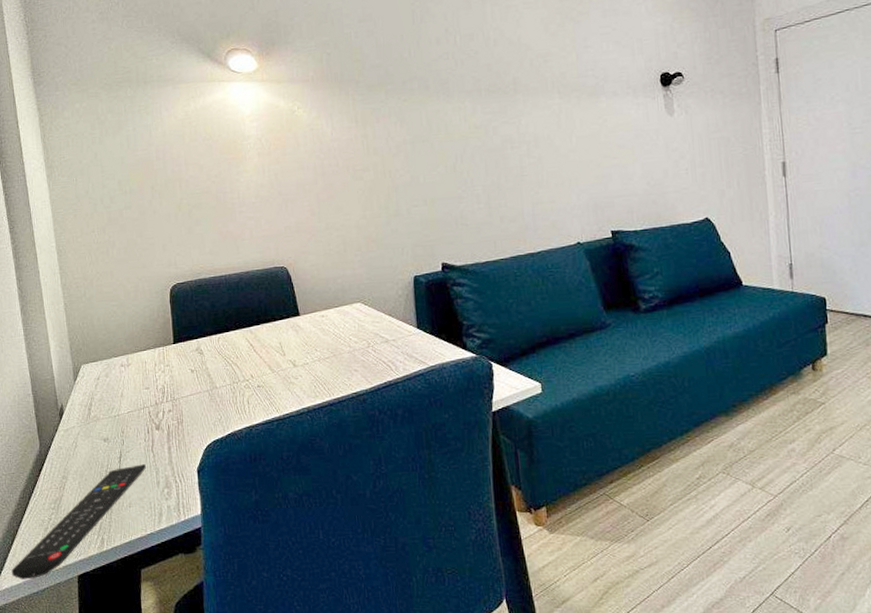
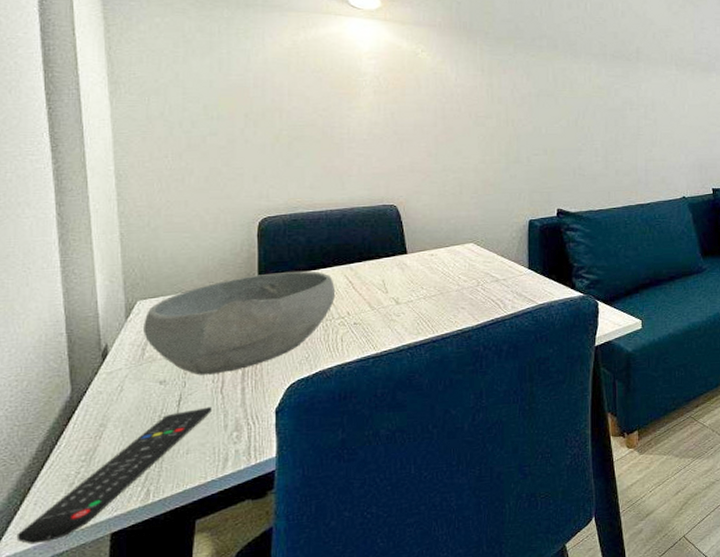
bowl: none [88,334,240,434] -> present [144,270,336,375]

